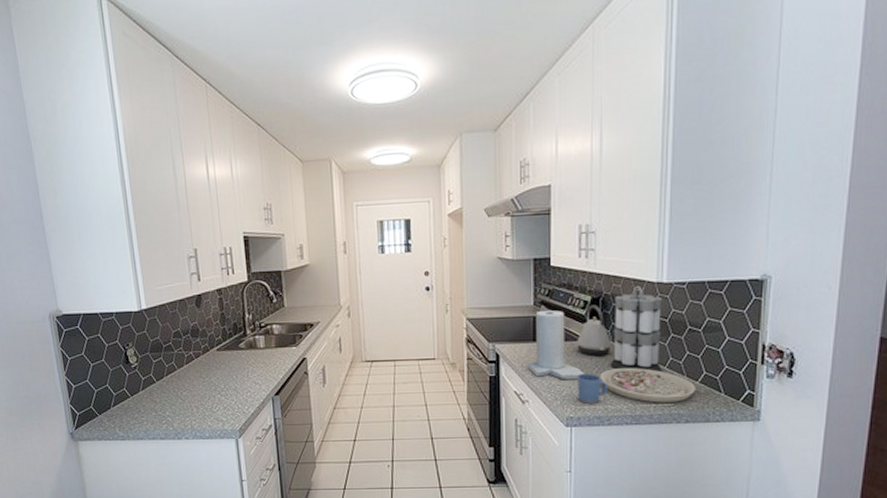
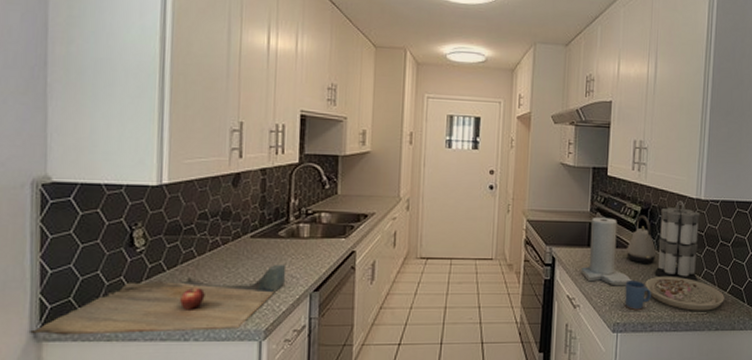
cutting board: none [67,372,251,436] -> present [28,264,286,335]

